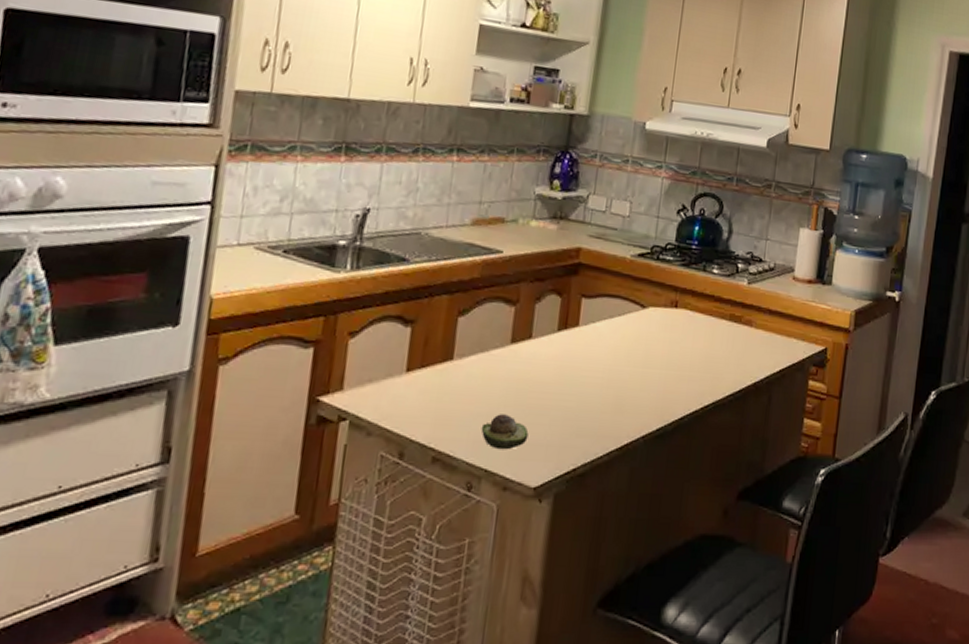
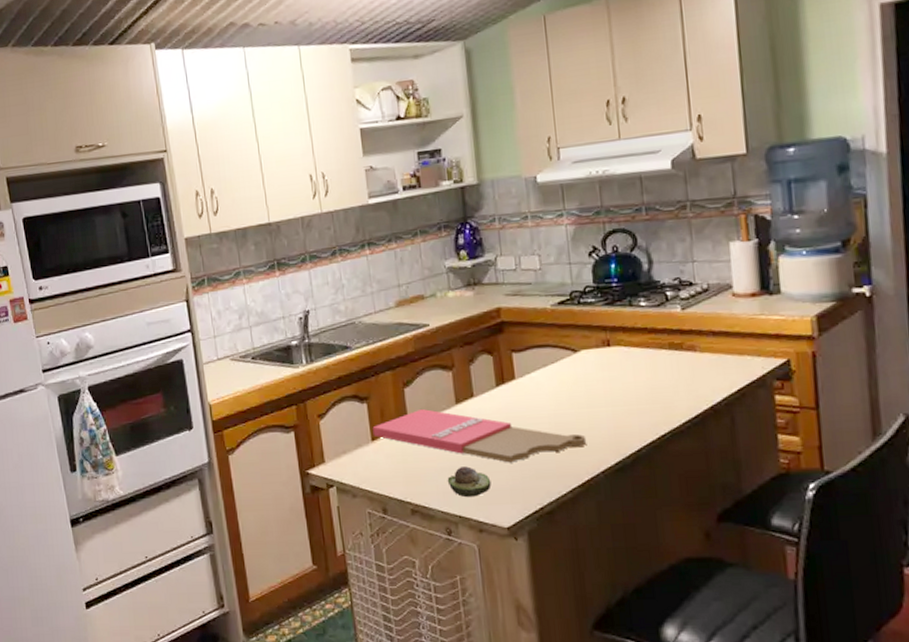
cutting board: none [409,344,635,416] -> present [372,409,587,463]

